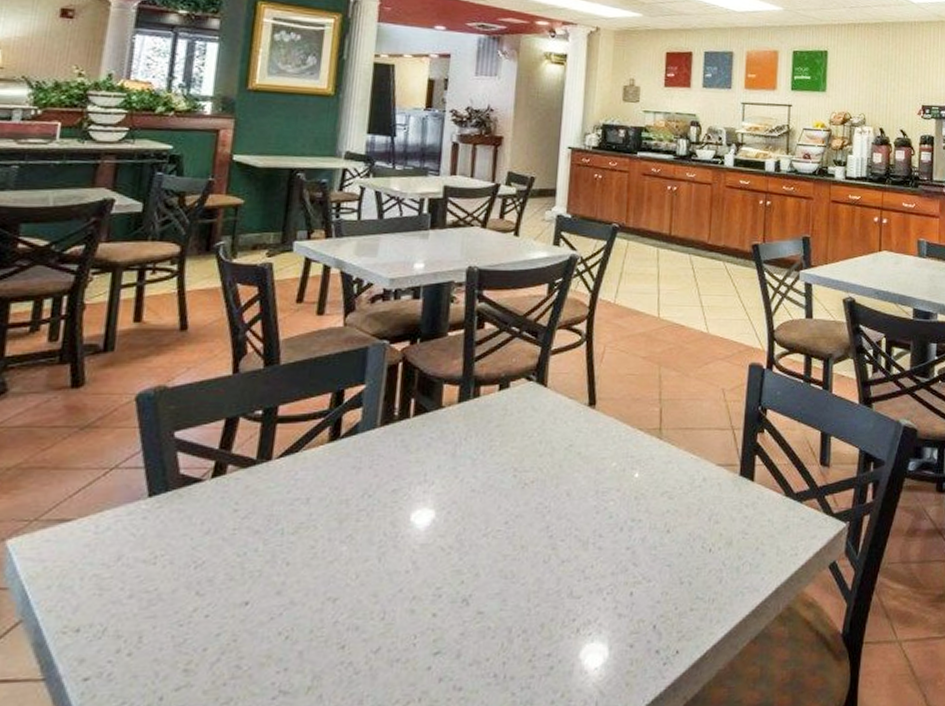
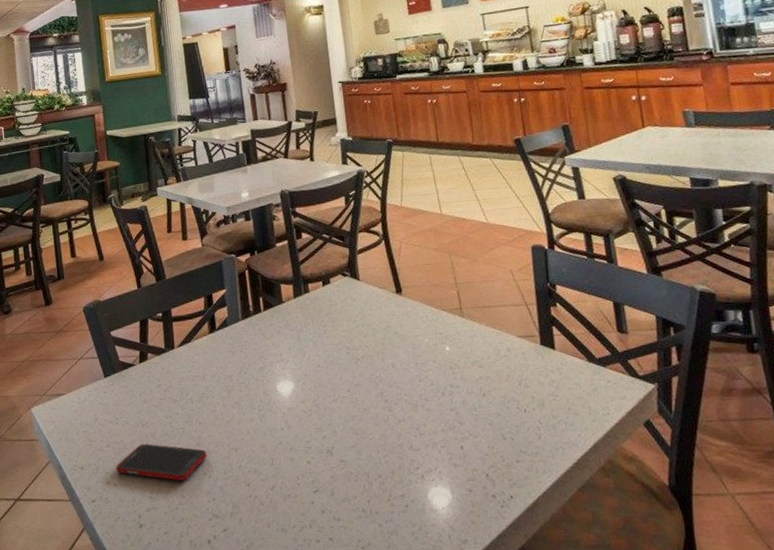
cell phone: none [136,592,290,645] -> present [116,443,207,481]

